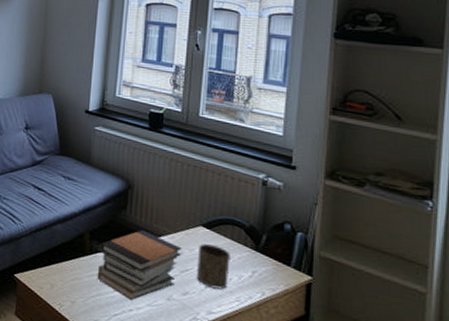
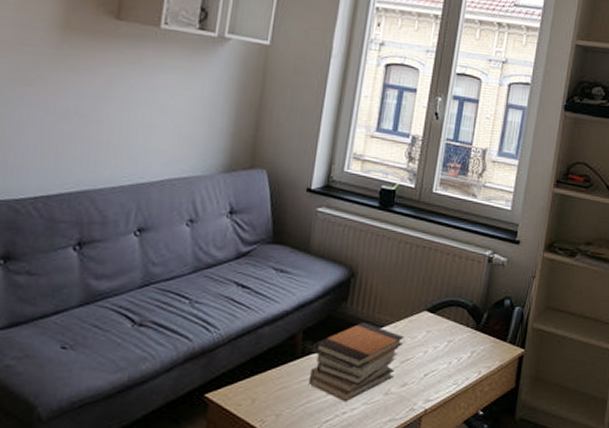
cup: present [197,243,230,290] -> none [417,329,452,375]

